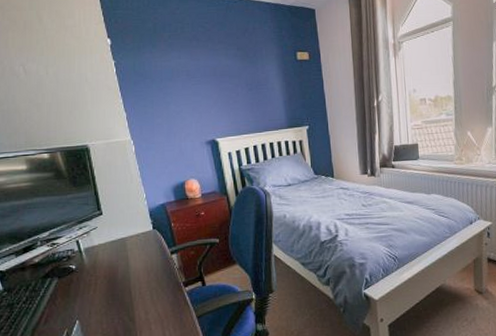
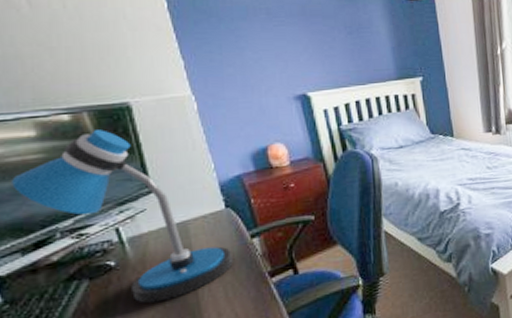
desk lamp: none [11,165,157,300] -> present [12,129,233,304]

